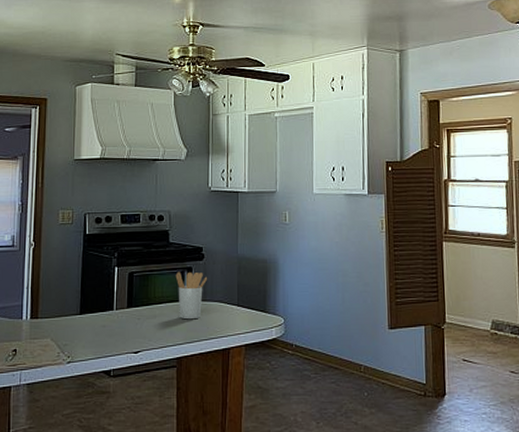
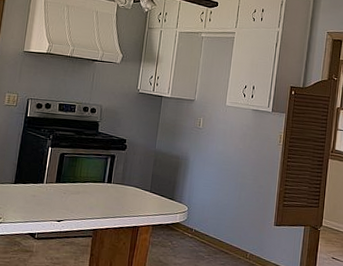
utensil holder: present [175,271,208,320] -> none [99,157,128,199]

